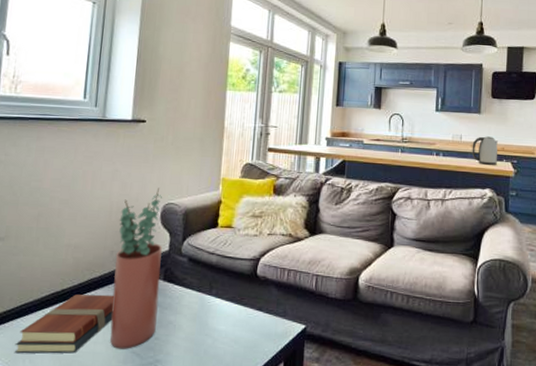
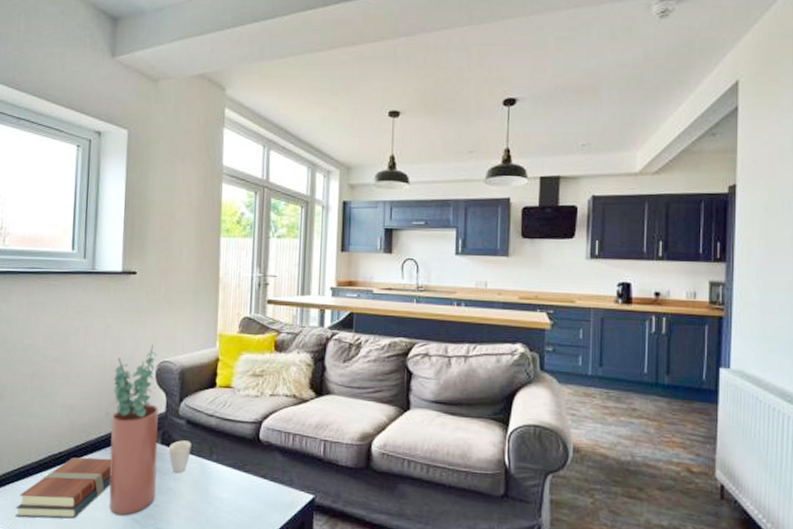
cup: none [170,277,193,308] -> present [169,440,192,474]
kettle: present [472,136,498,166] -> none [499,282,531,317]

